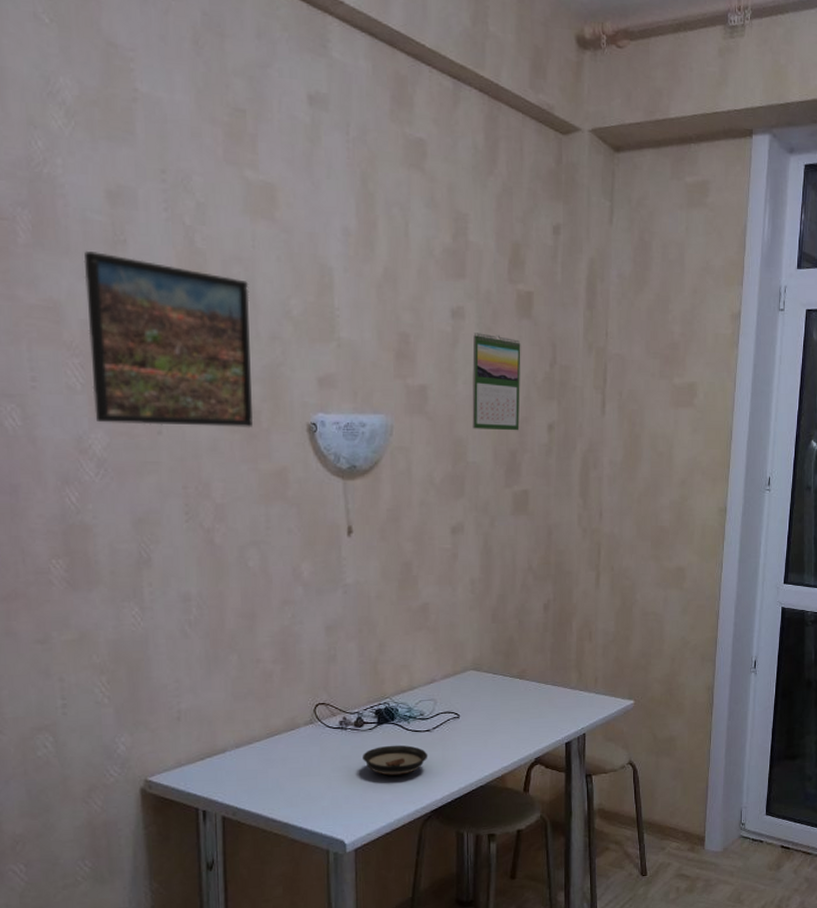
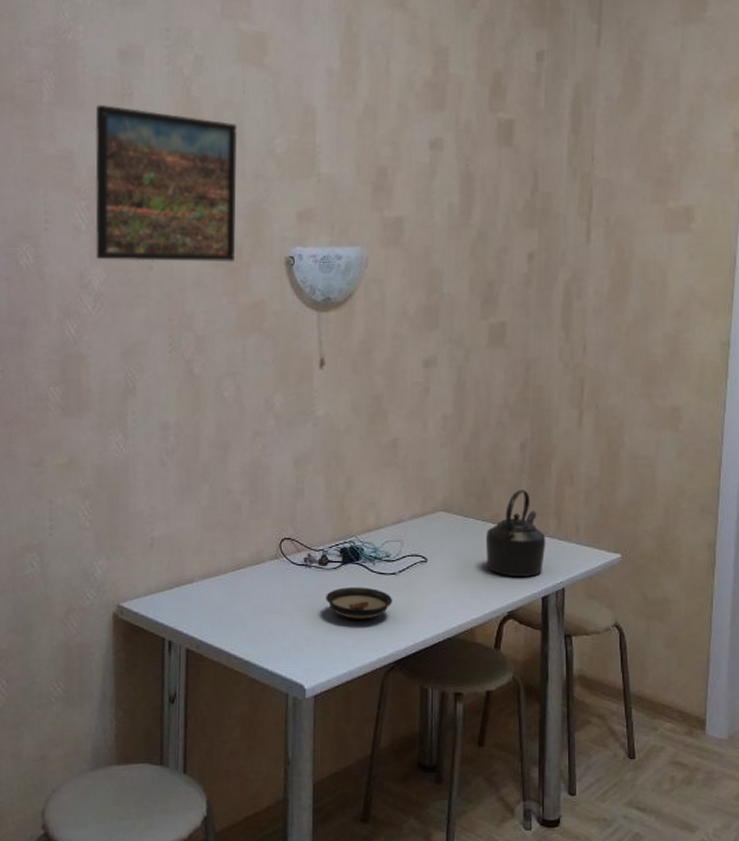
calendar: present [472,332,521,431] -> none [448,163,501,261]
kettle: none [513,647,568,726] -> present [485,490,546,577]

